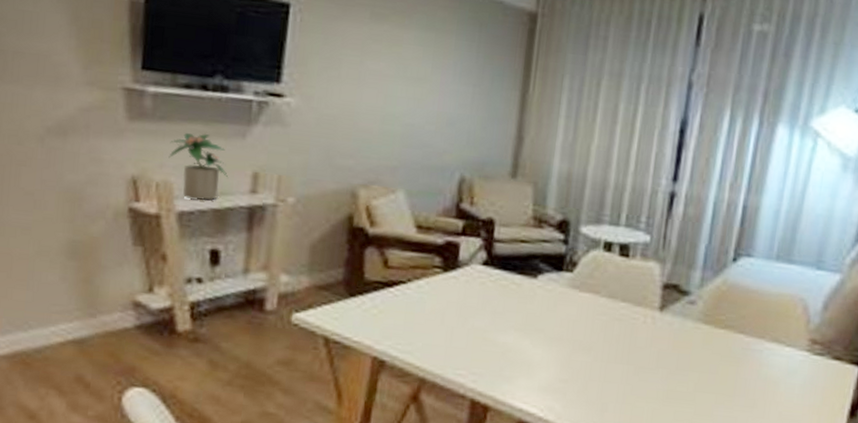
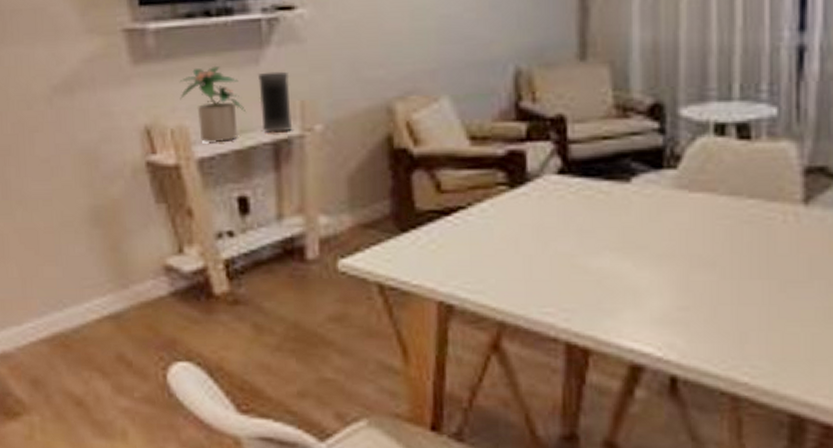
speaker: none [241,146,272,199] -> present [258,71,293,133]

